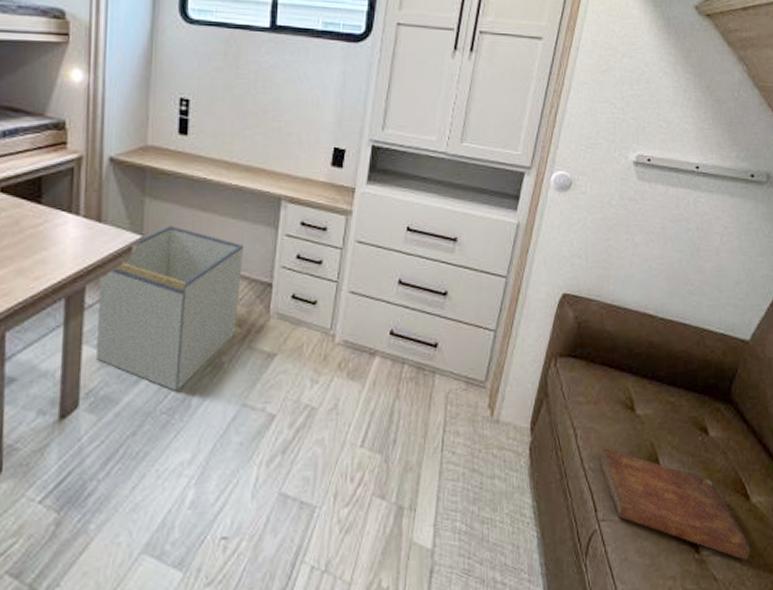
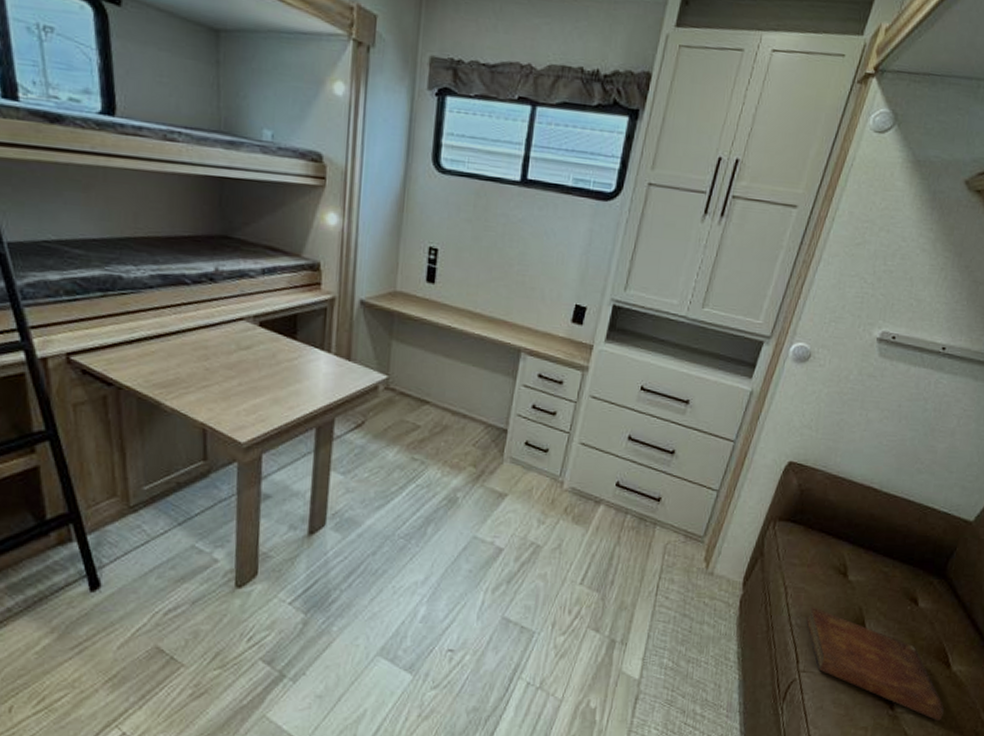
storage bin: present [96,225,243,391] -> none [343,368,482,520]

